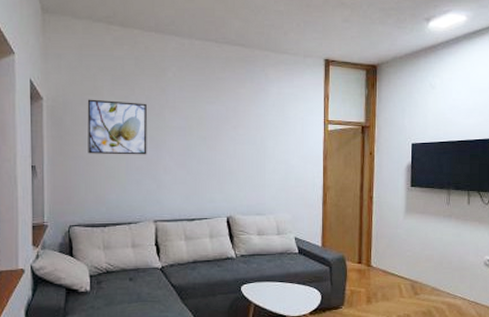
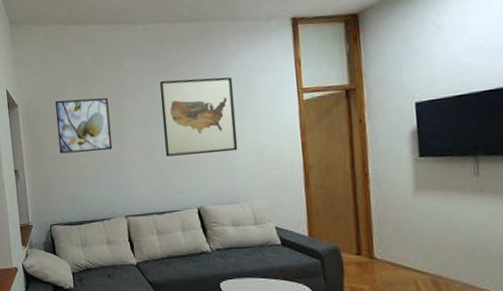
wall art: none [200,95,270,168] -> present [159,77,238,157]

